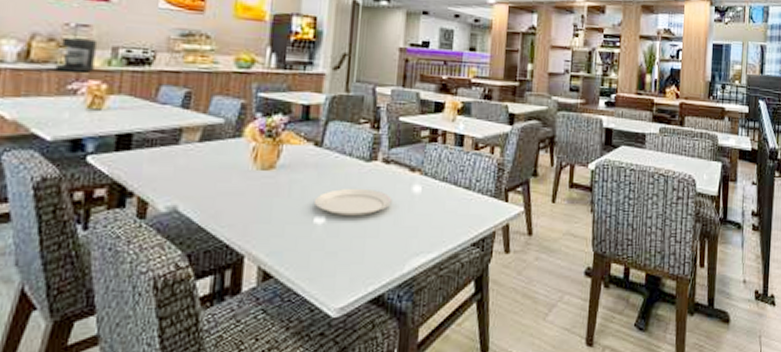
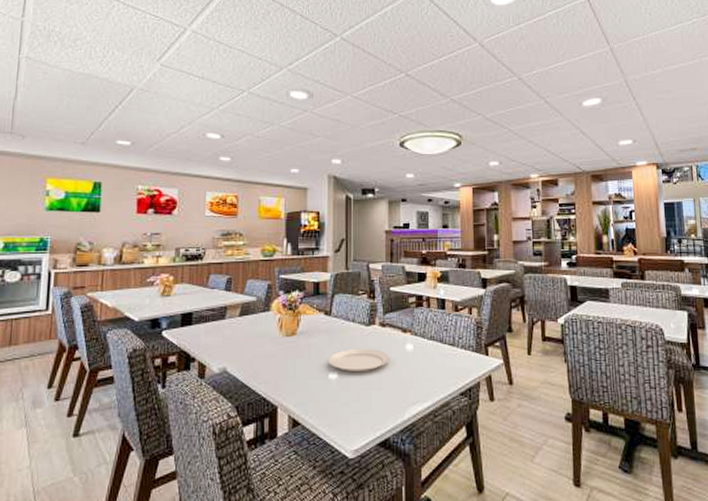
coffee maker: present [55,37,96,74] -> none [138,243,165,270]

